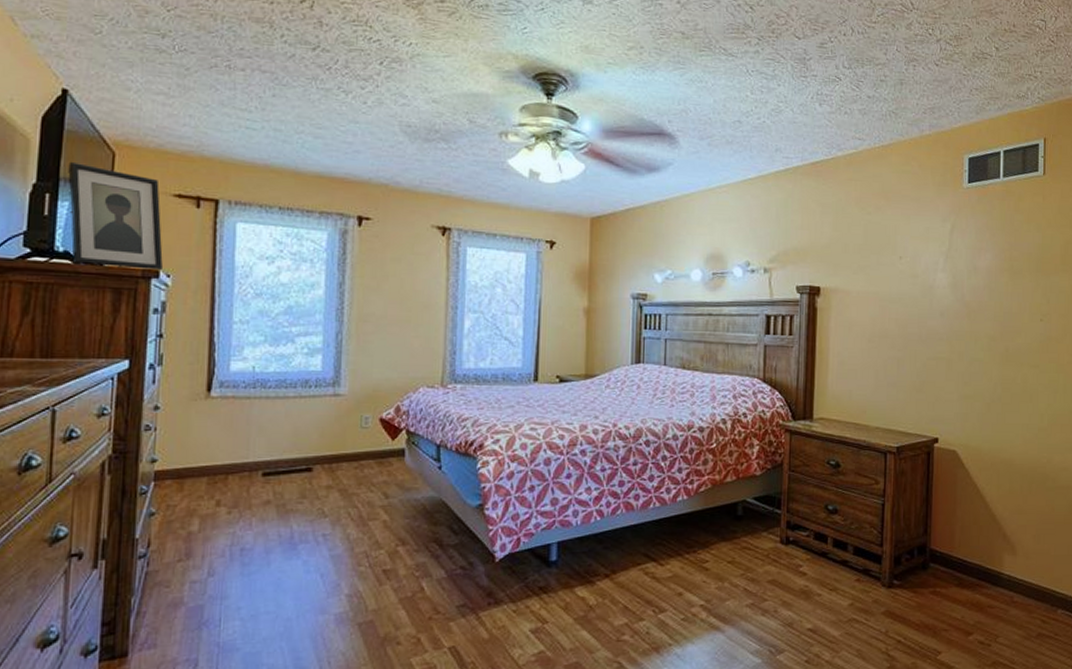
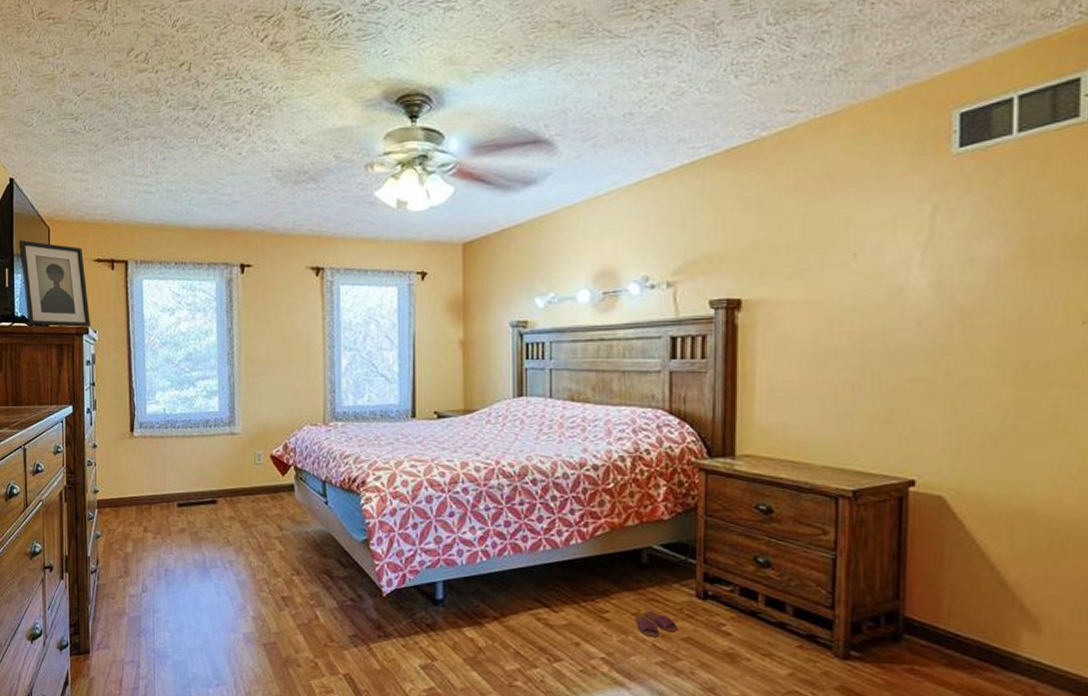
slippers: none [730,557,764,582] -> present [635,610,677,637]

